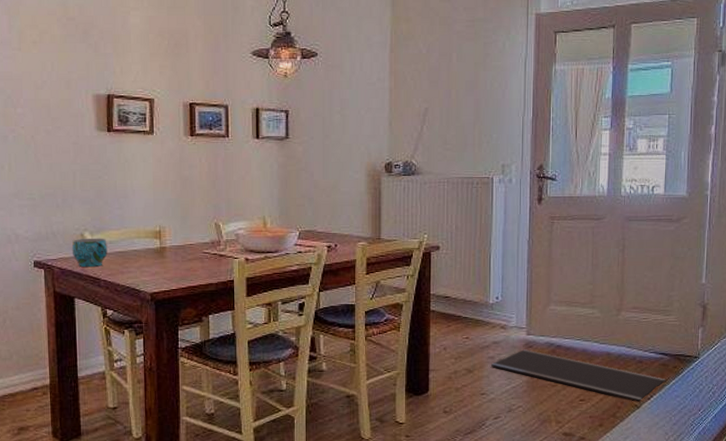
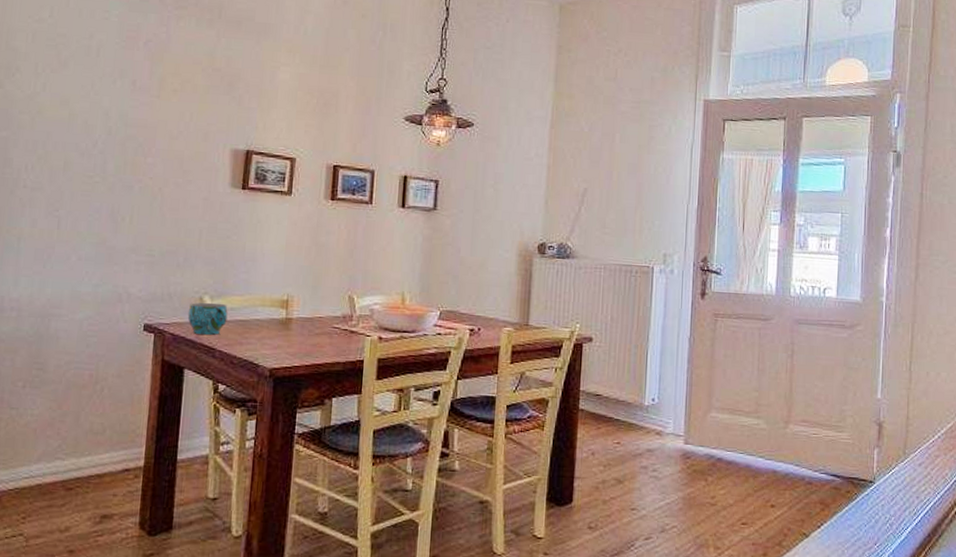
door mat: present [491,349,667,403] -> none [644,460,839,531]

